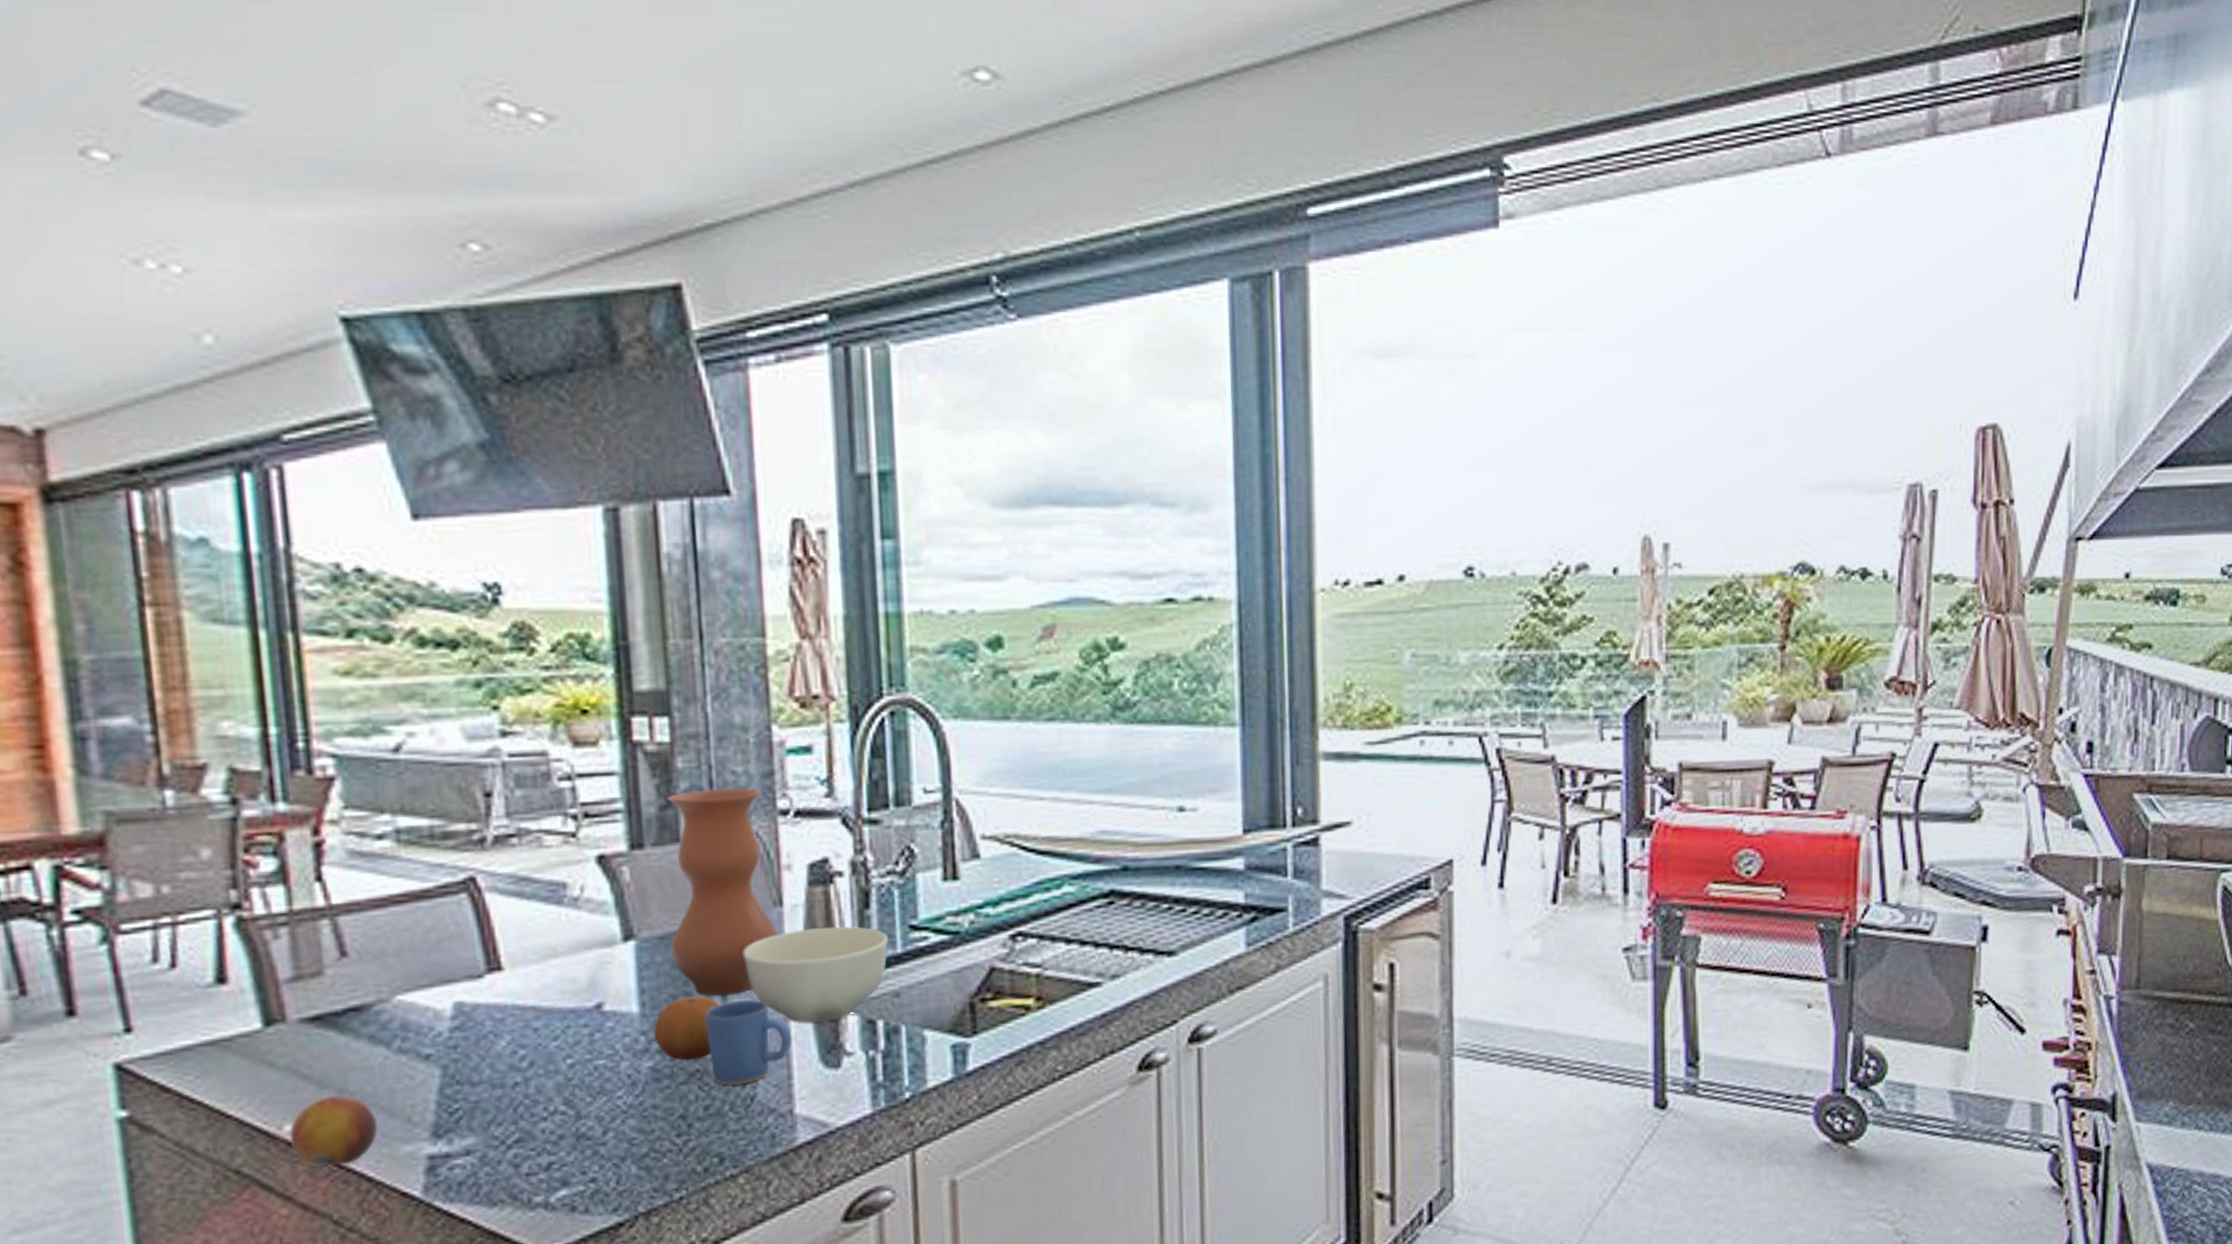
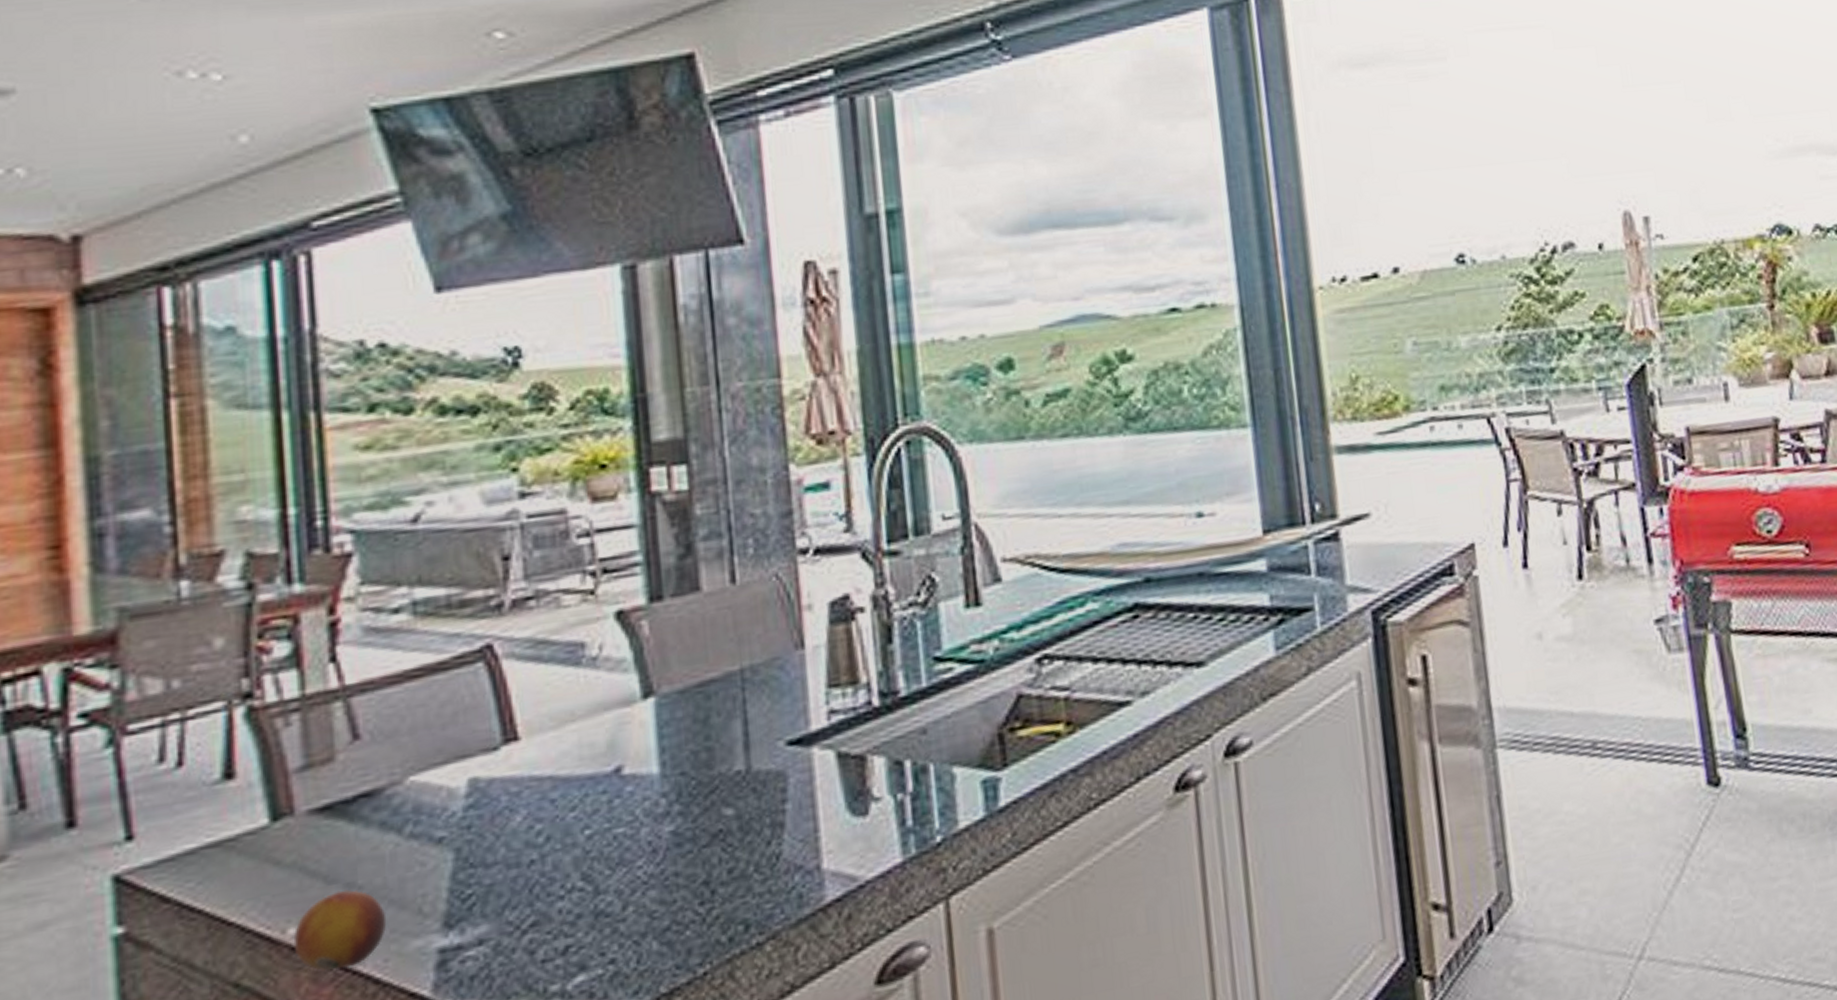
fruit: present [654,996,720,1061] -> none [675,750,742,822]
vase: present [666,788,778,996] -> none [685,529,800,750]
mug: present [705,1000,792,1085] -> none [727,749,818,845]
bowl: present [742,926,889,1023] -> none [764,663,913,770]

